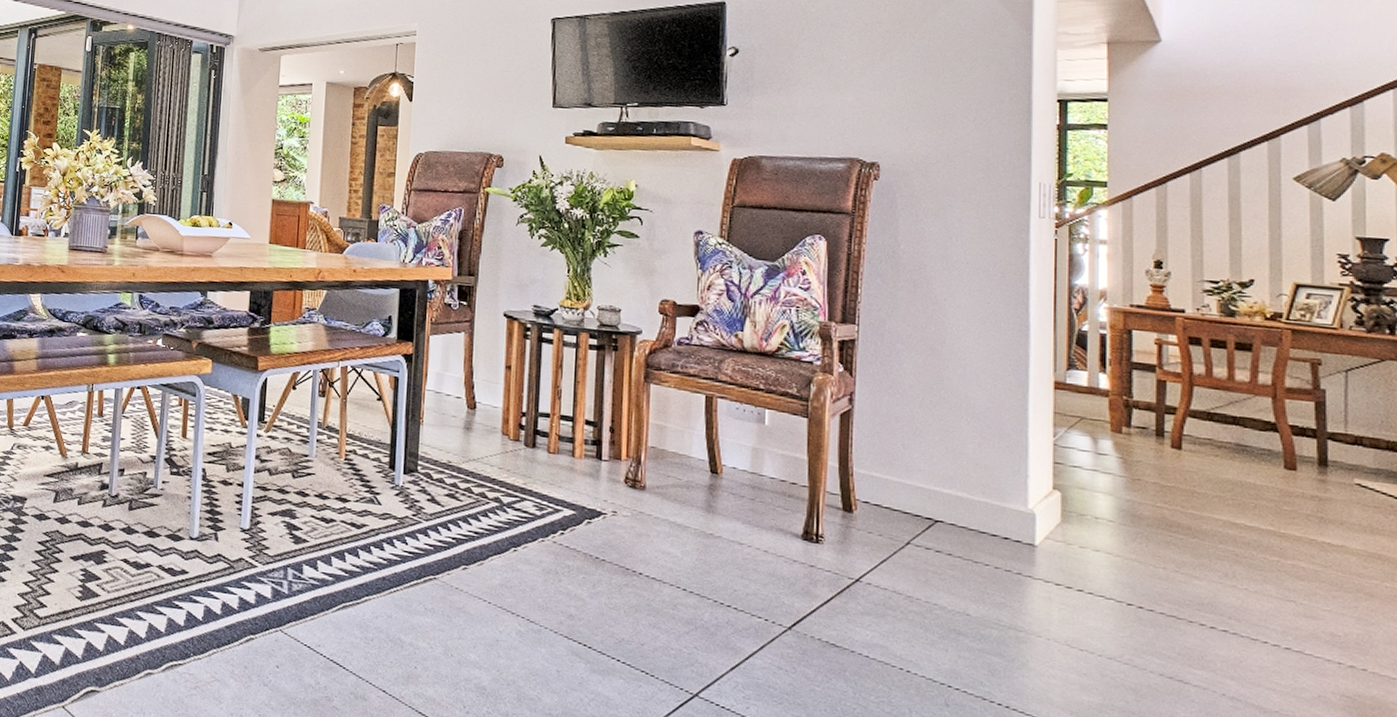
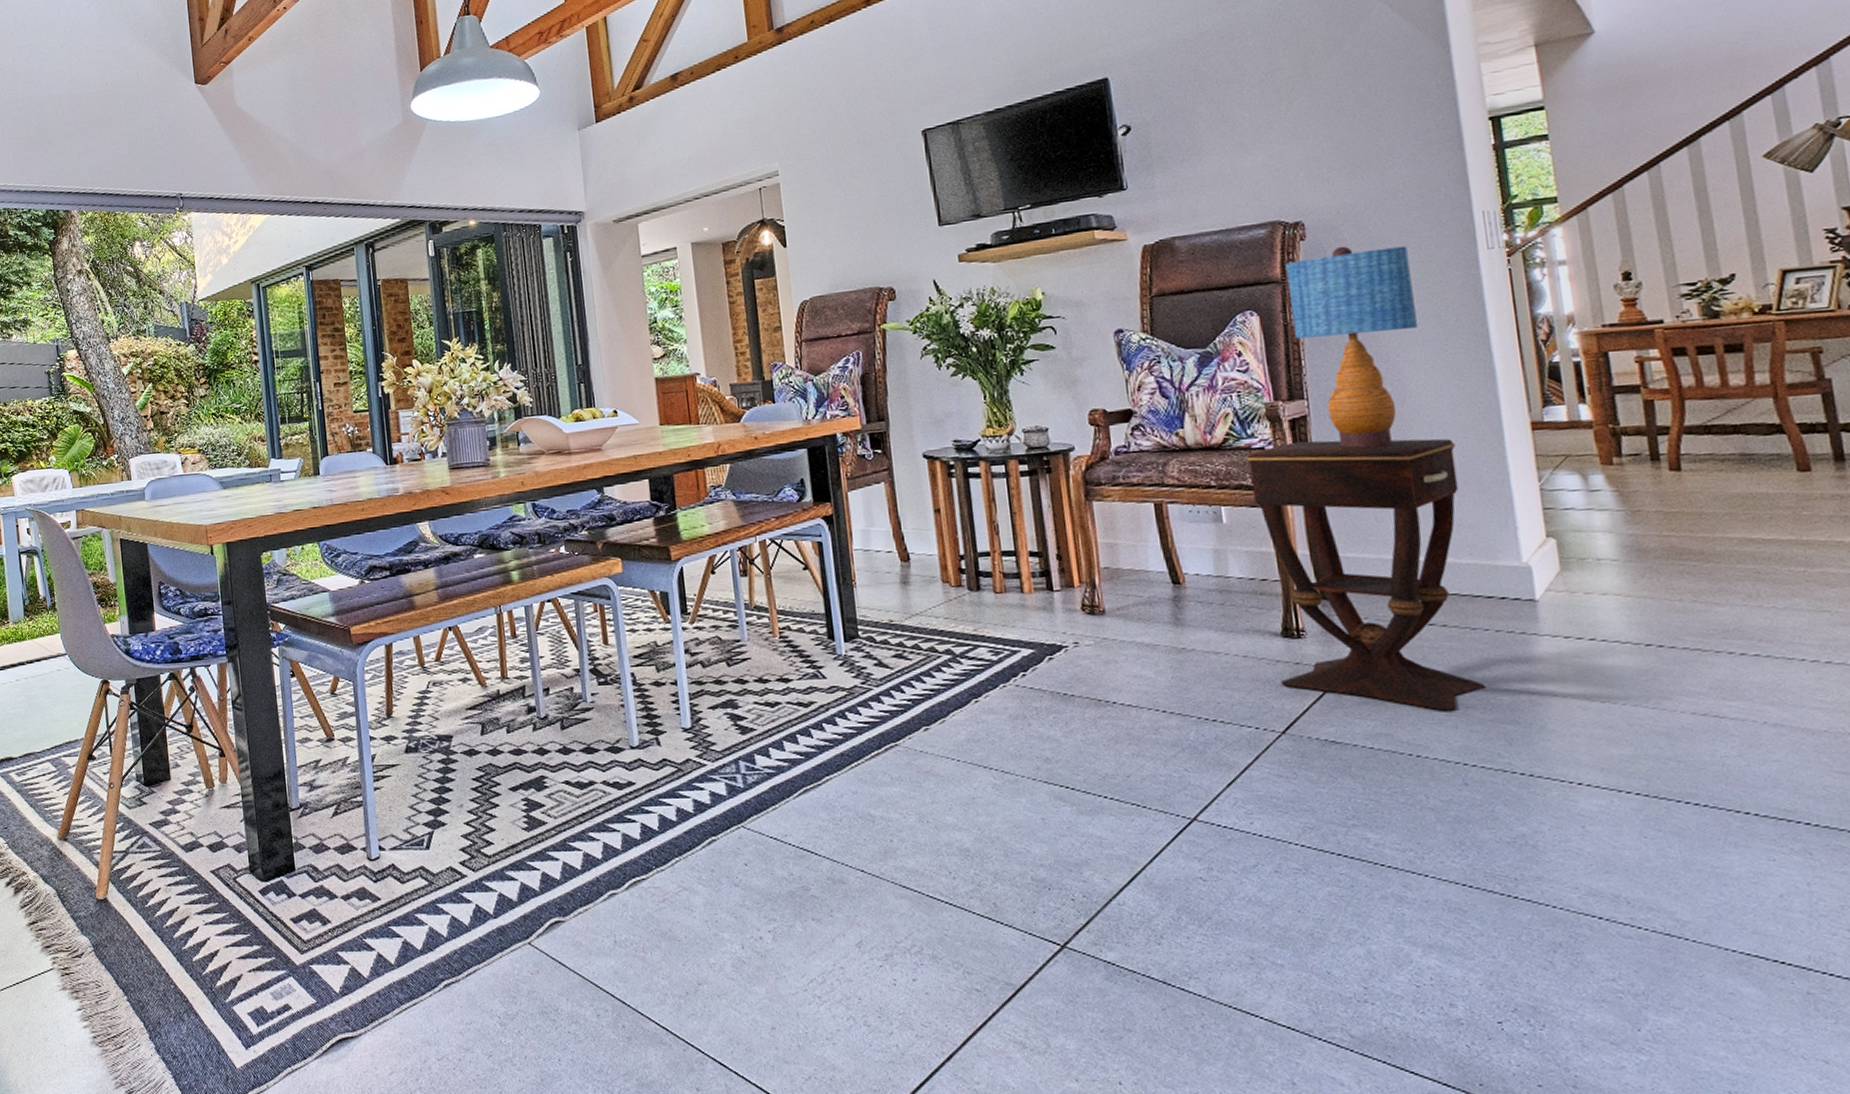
side table: none [795,361,984,634] -> present [1246,438,1486,711]
table lamp: none [856,191,968,381] -> present [1286,245,1417,448]

